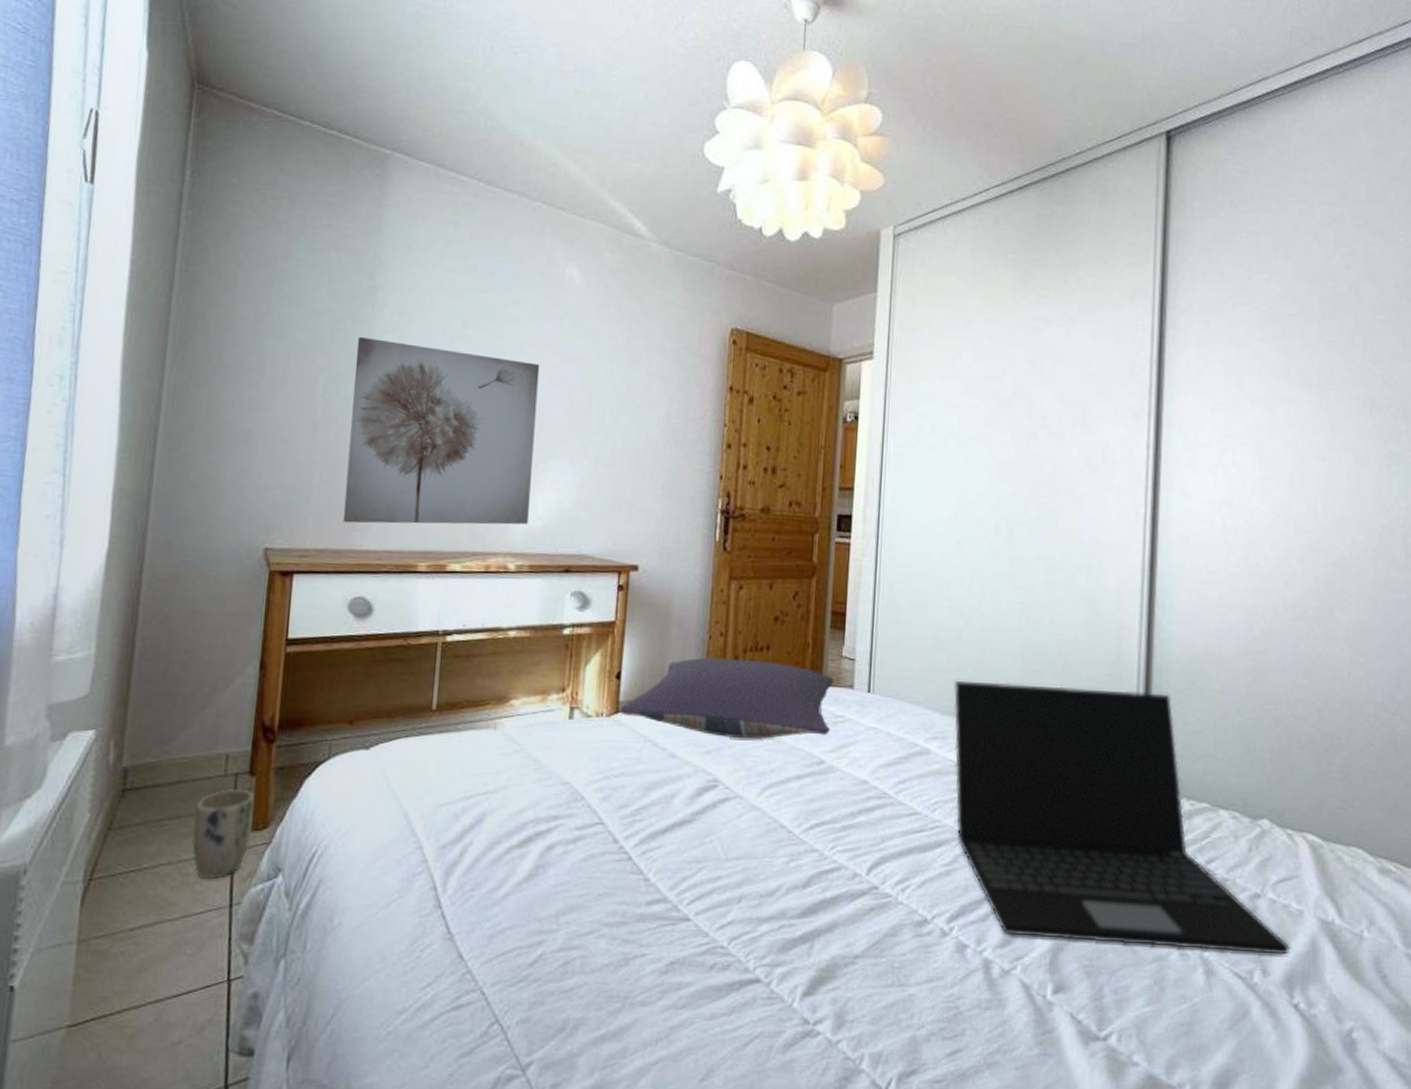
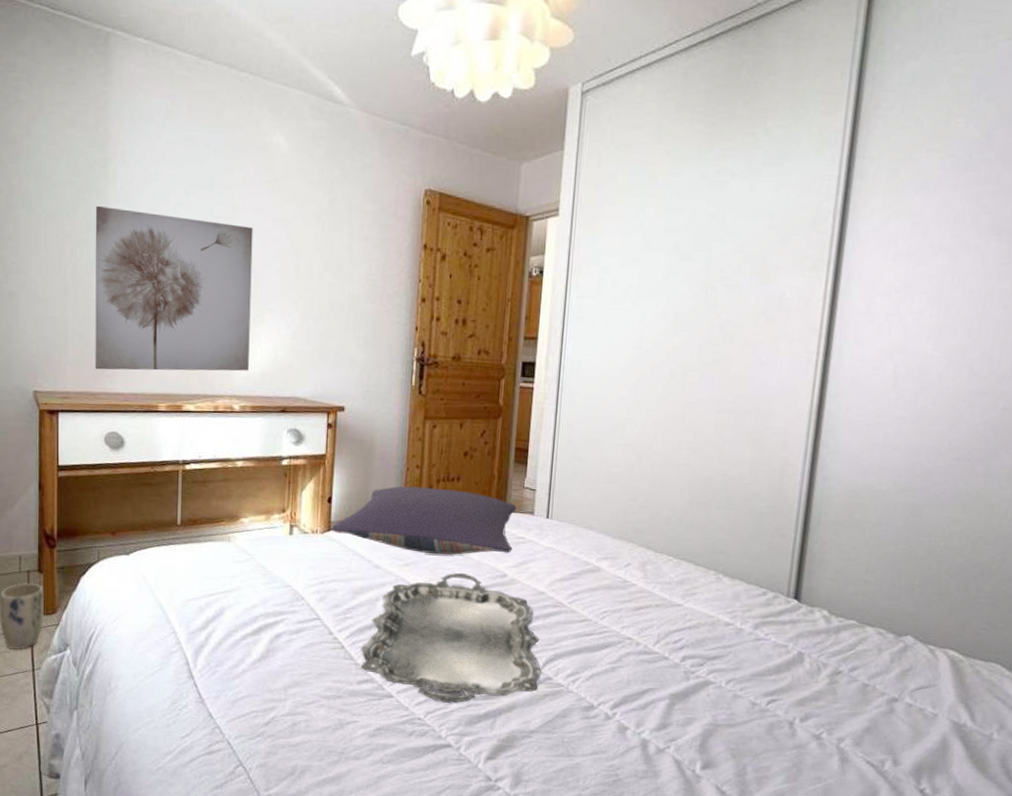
serving tray: none [651,760,867,926] -> present [360,572,542,704]
laptop: present [953,680,1291,955] -> none [622,509,922,749]

